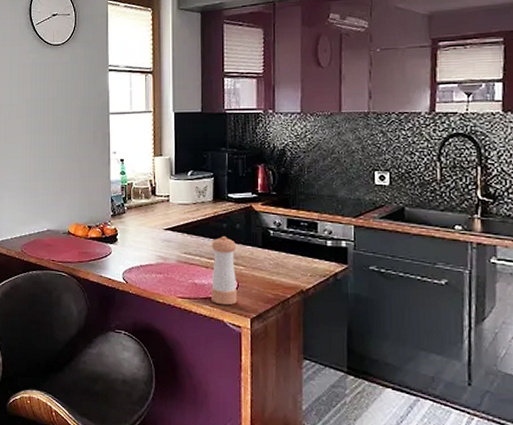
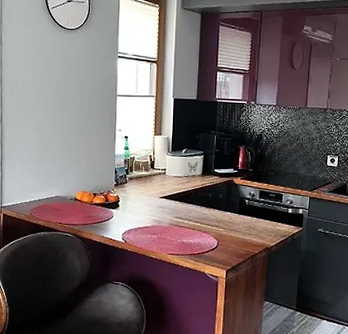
pepper shaker: present [211,235,238,306] -> none [196,203,219,260]

